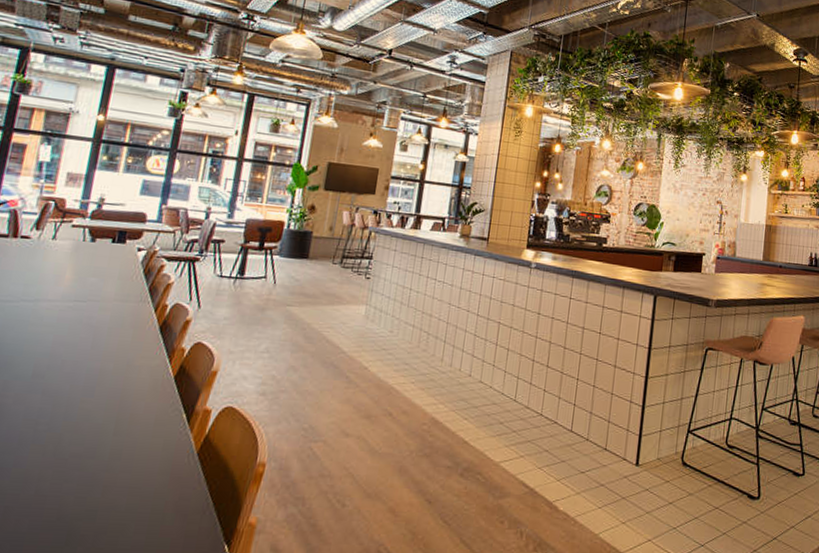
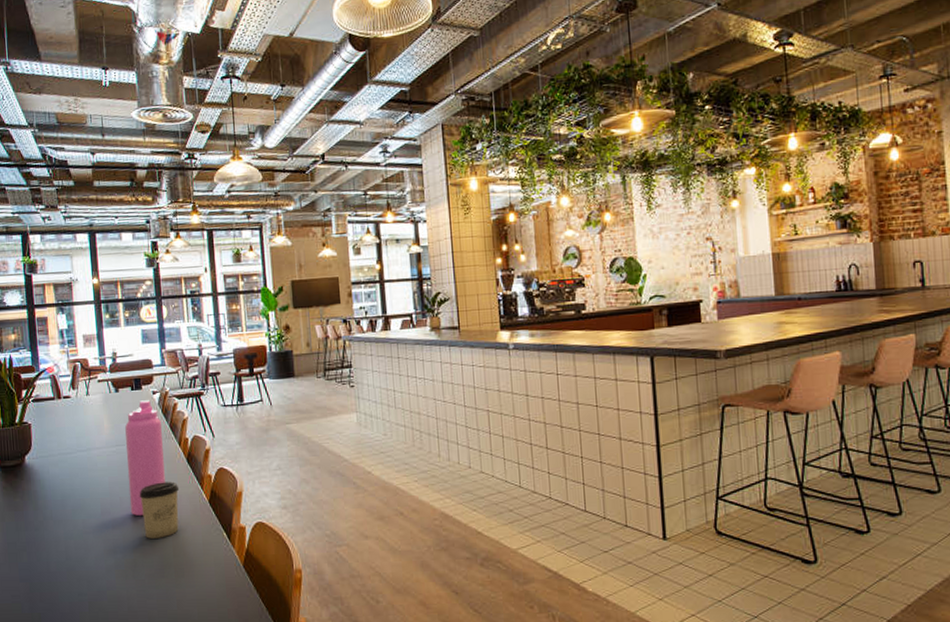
water bottle: none [71,255,141,384] -> present [125,400,165,516]
cup: none [83,349,142,413] -> present [139,481,180,539]

